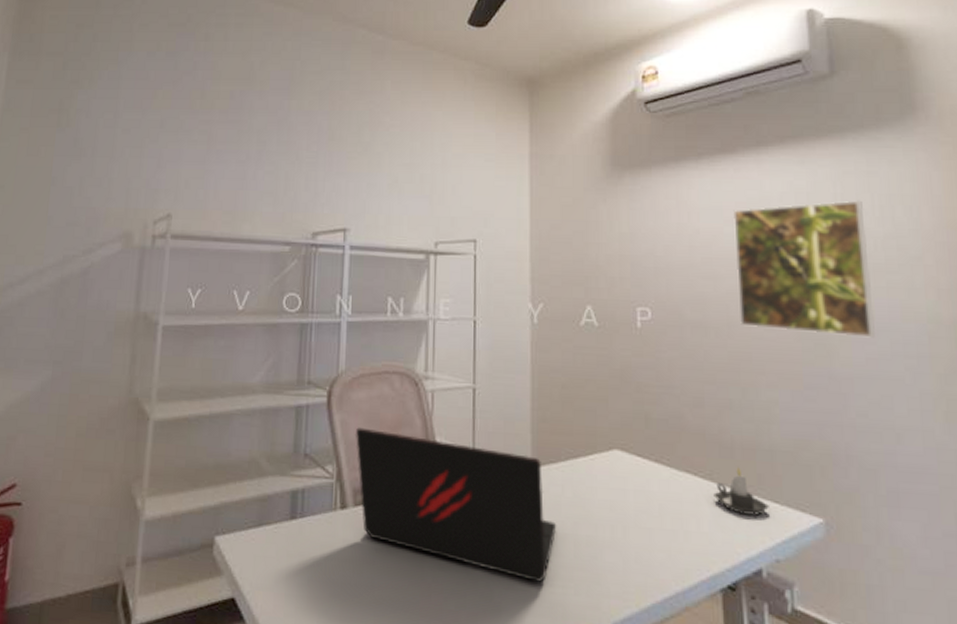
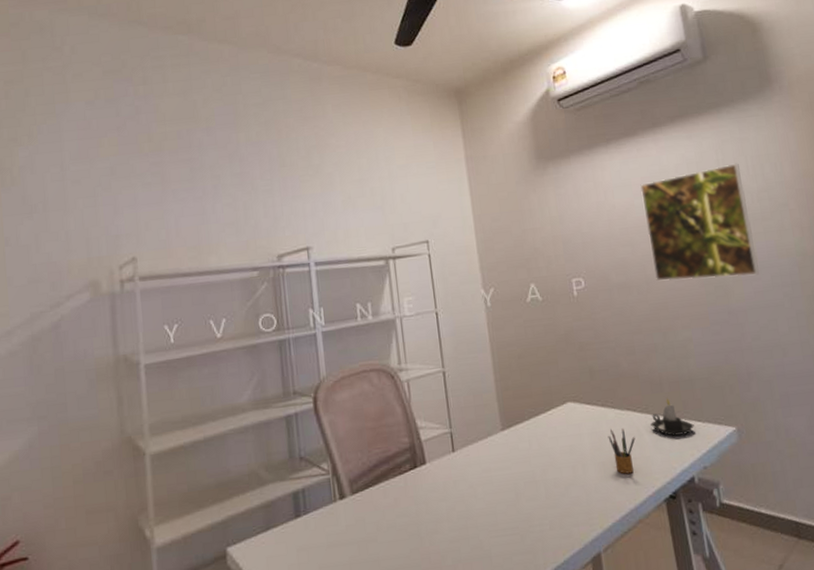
laptop: present [355,427,557,582] -> none [343,421,529,526]
pencil box: none [658,490,692,549] -> present [608,428,636,474]

